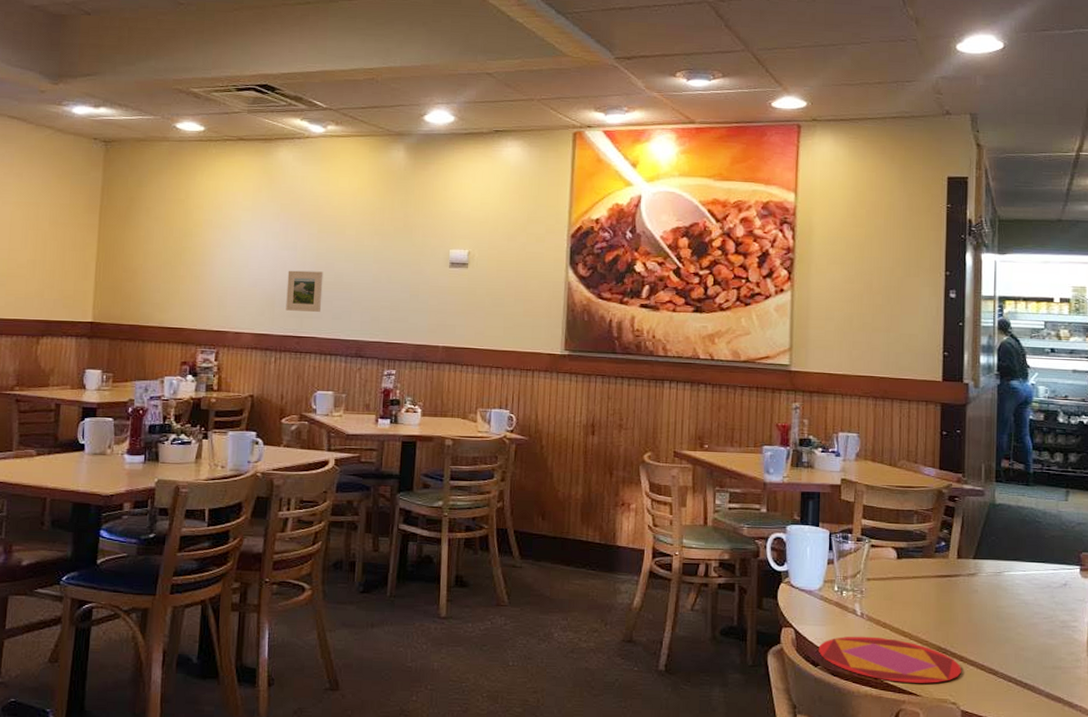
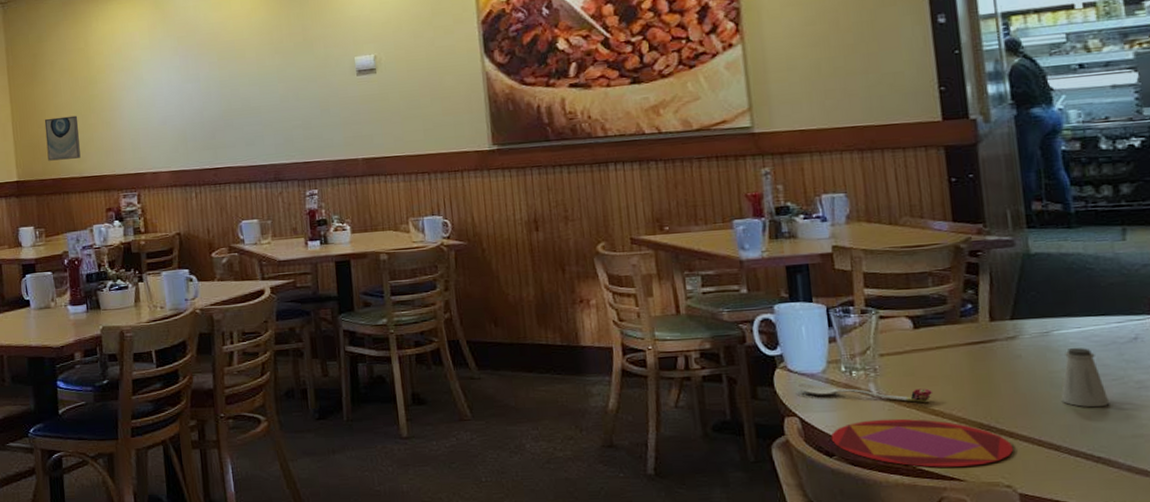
wall art: none [128,263,167,308] -> present [44,115,81,161]
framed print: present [286,270,324,312] -> none [194,99,234,144]
spoon: none [796,599,905,624] -> present [796,384,933,402]
saltshaker: none [1003,587,1040,641] -> present [1061,347,1110,408]

